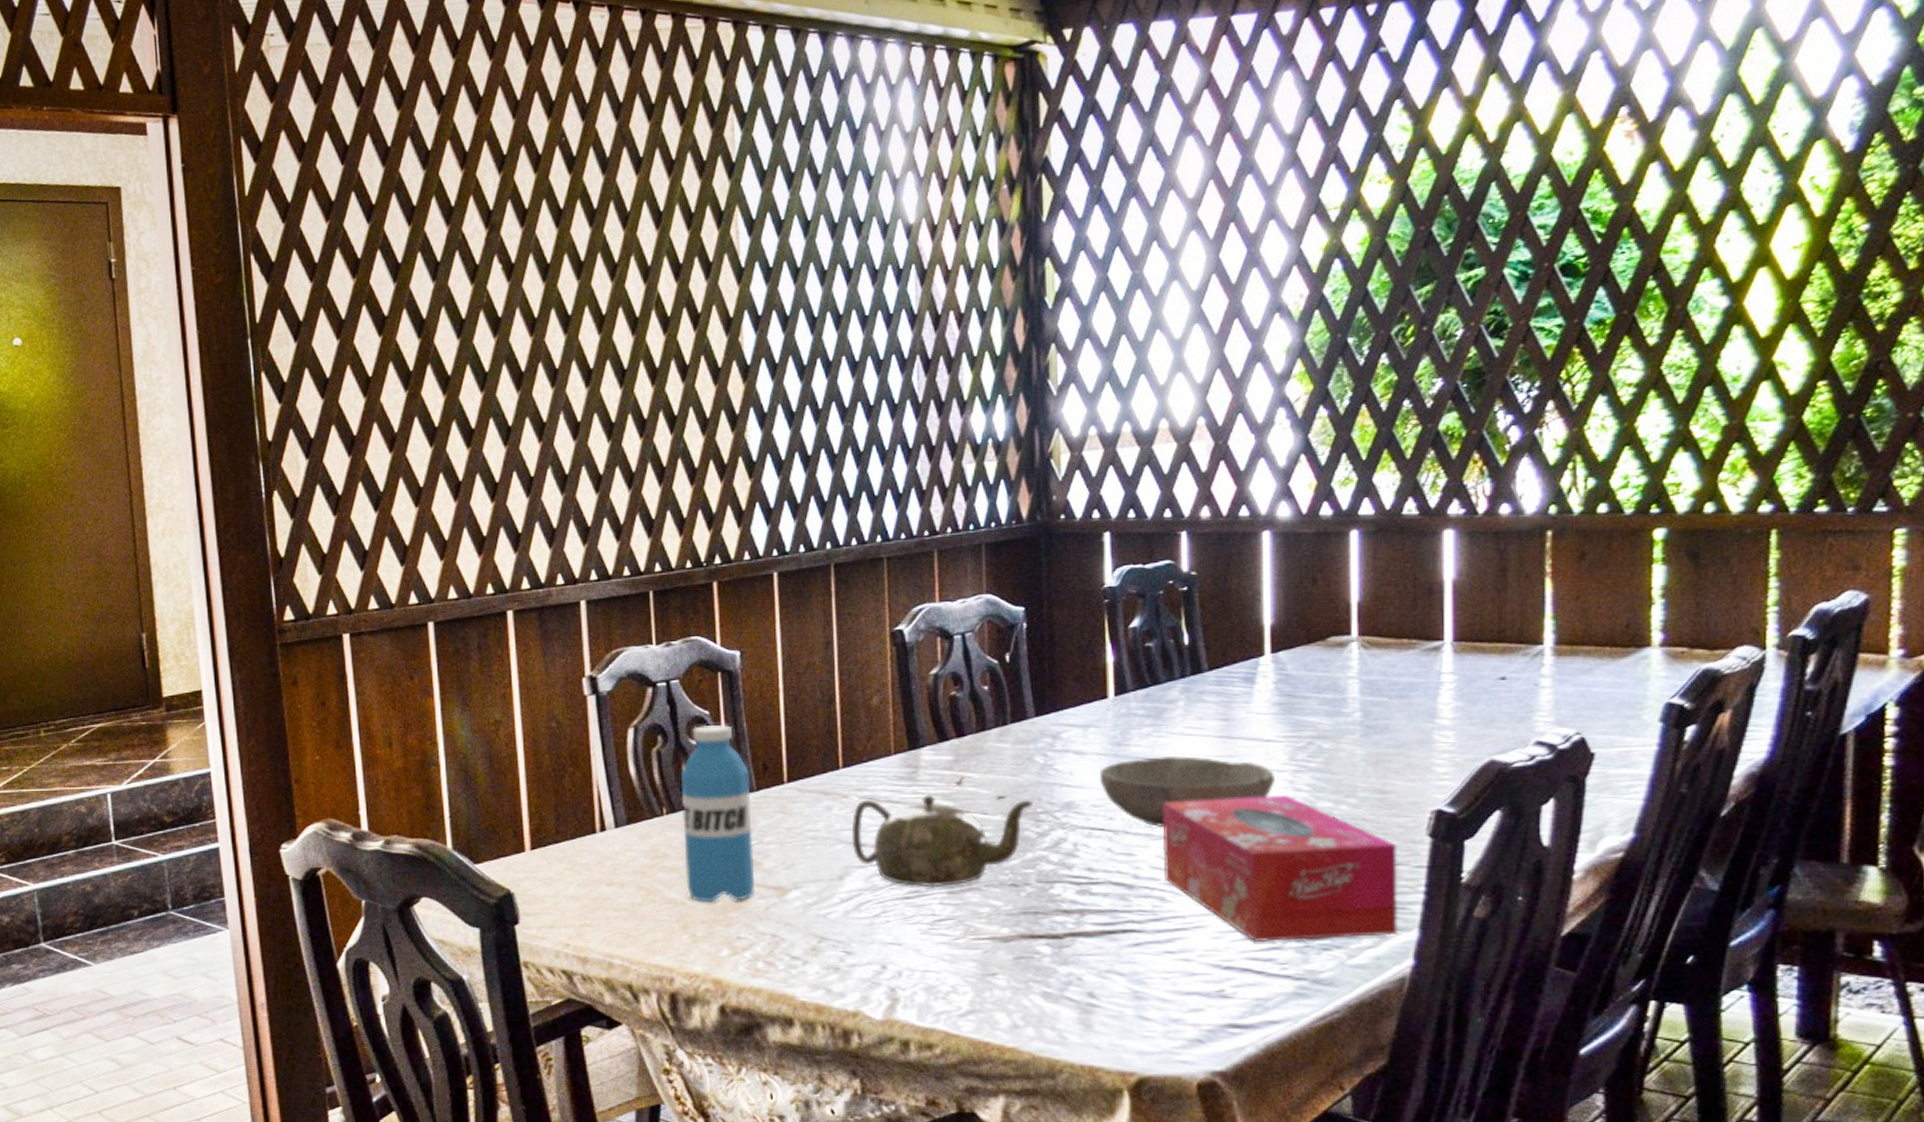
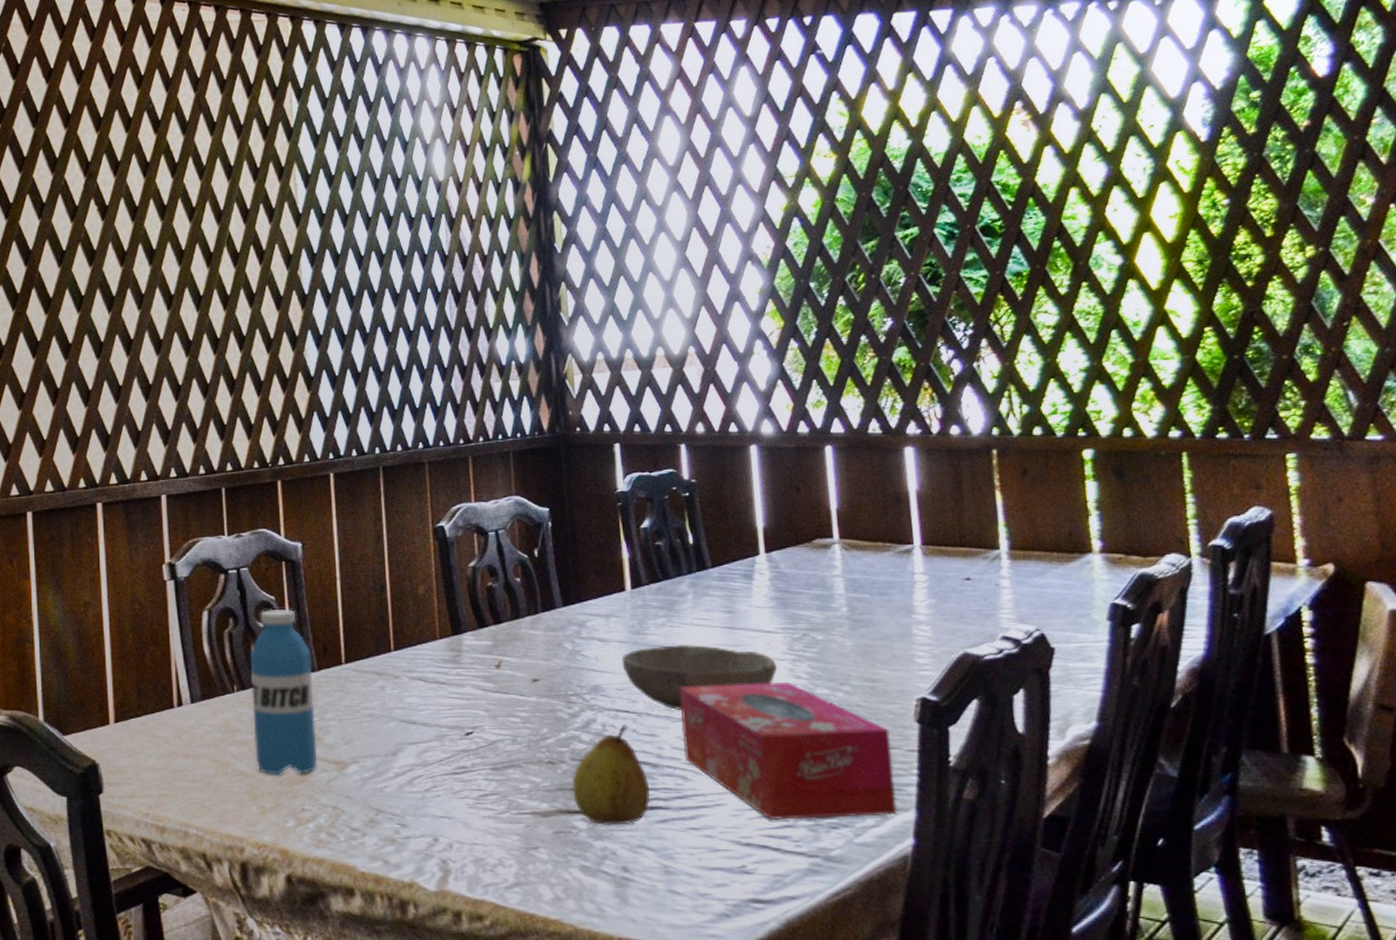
teapot: present [851,794,1033,888] -> none [403,676,564,764]
fruit: none [1037,843,1124,950] -> present [572,725,651,826]

